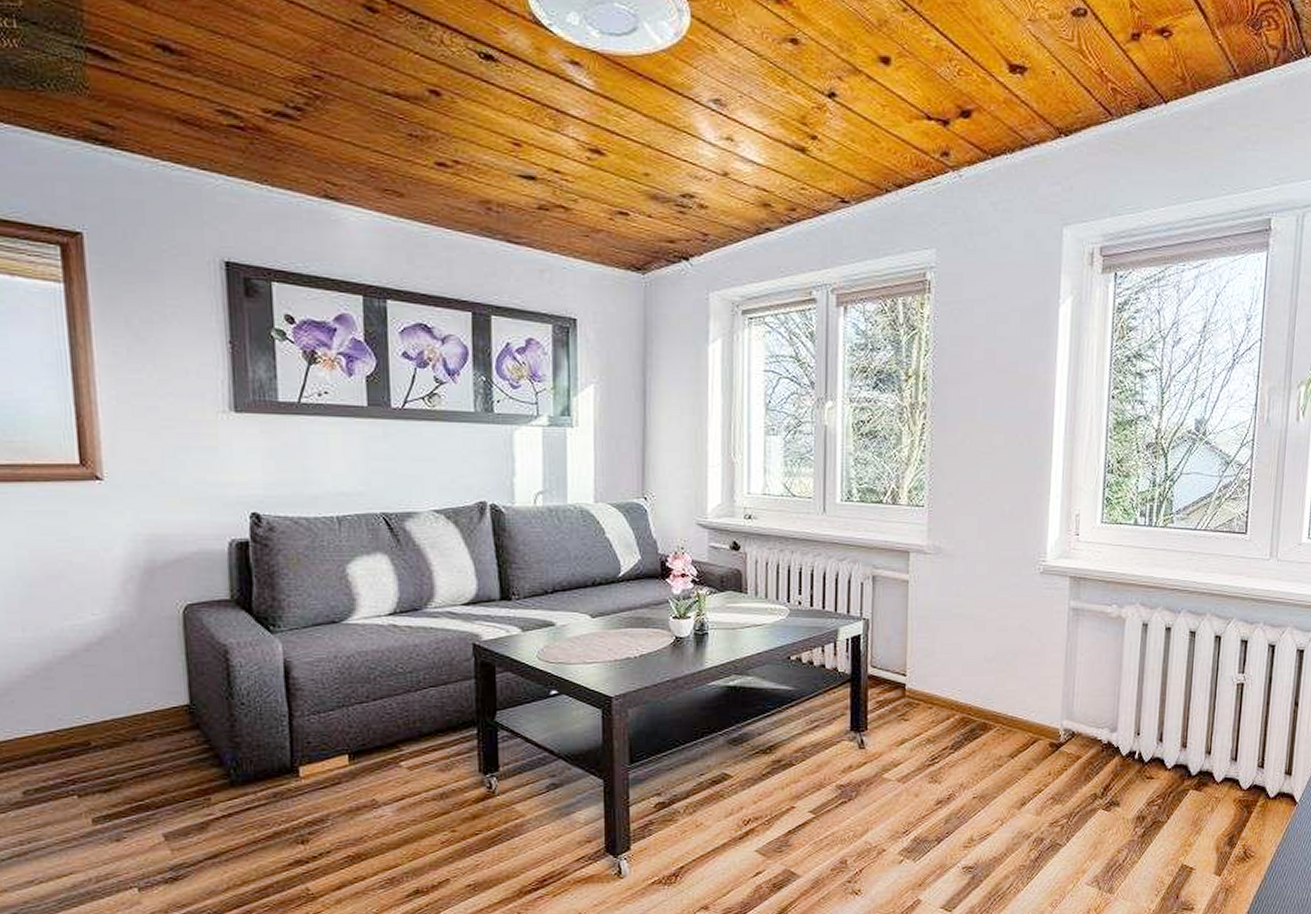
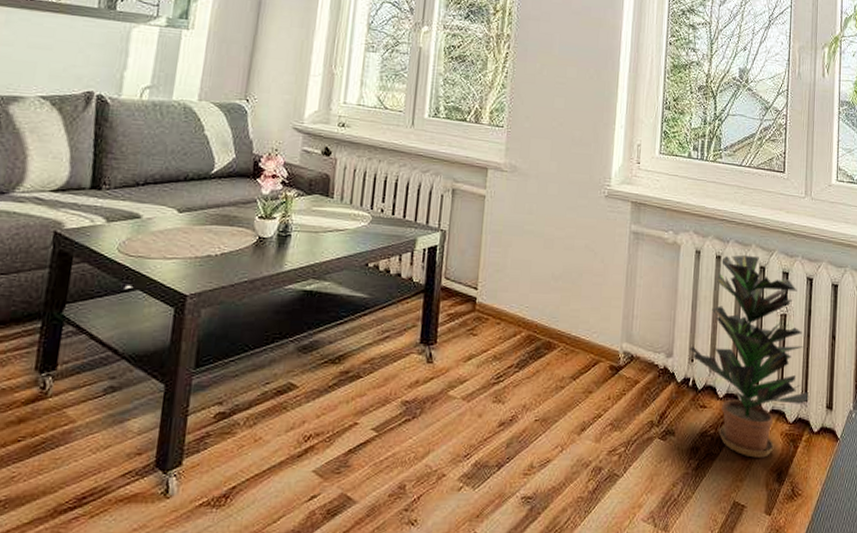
potted plant: none [1135,624,1266,824] -> present [689,254,809,458]

